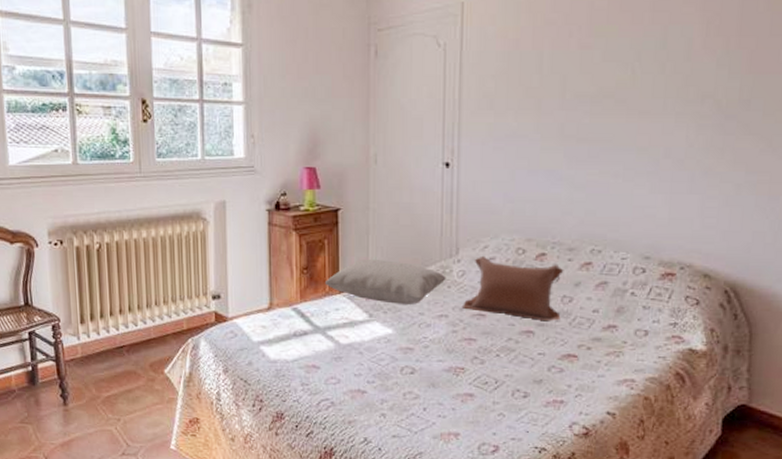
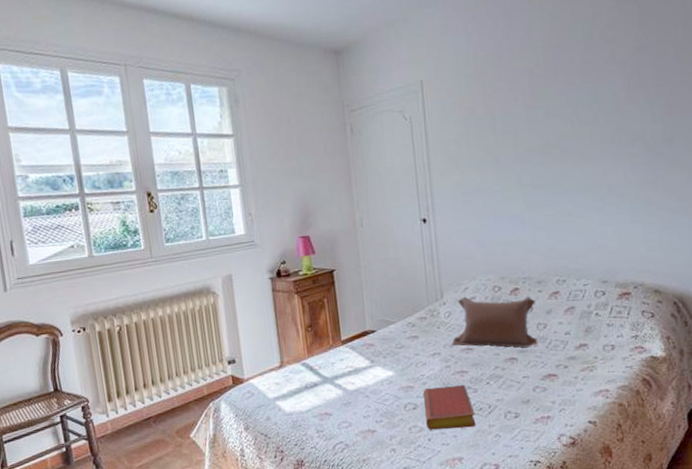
cushion: present [326,260,446,306] -> none [329,310,435,349]
book: none [422,353,479,402] -> present [422,384,476,430]

